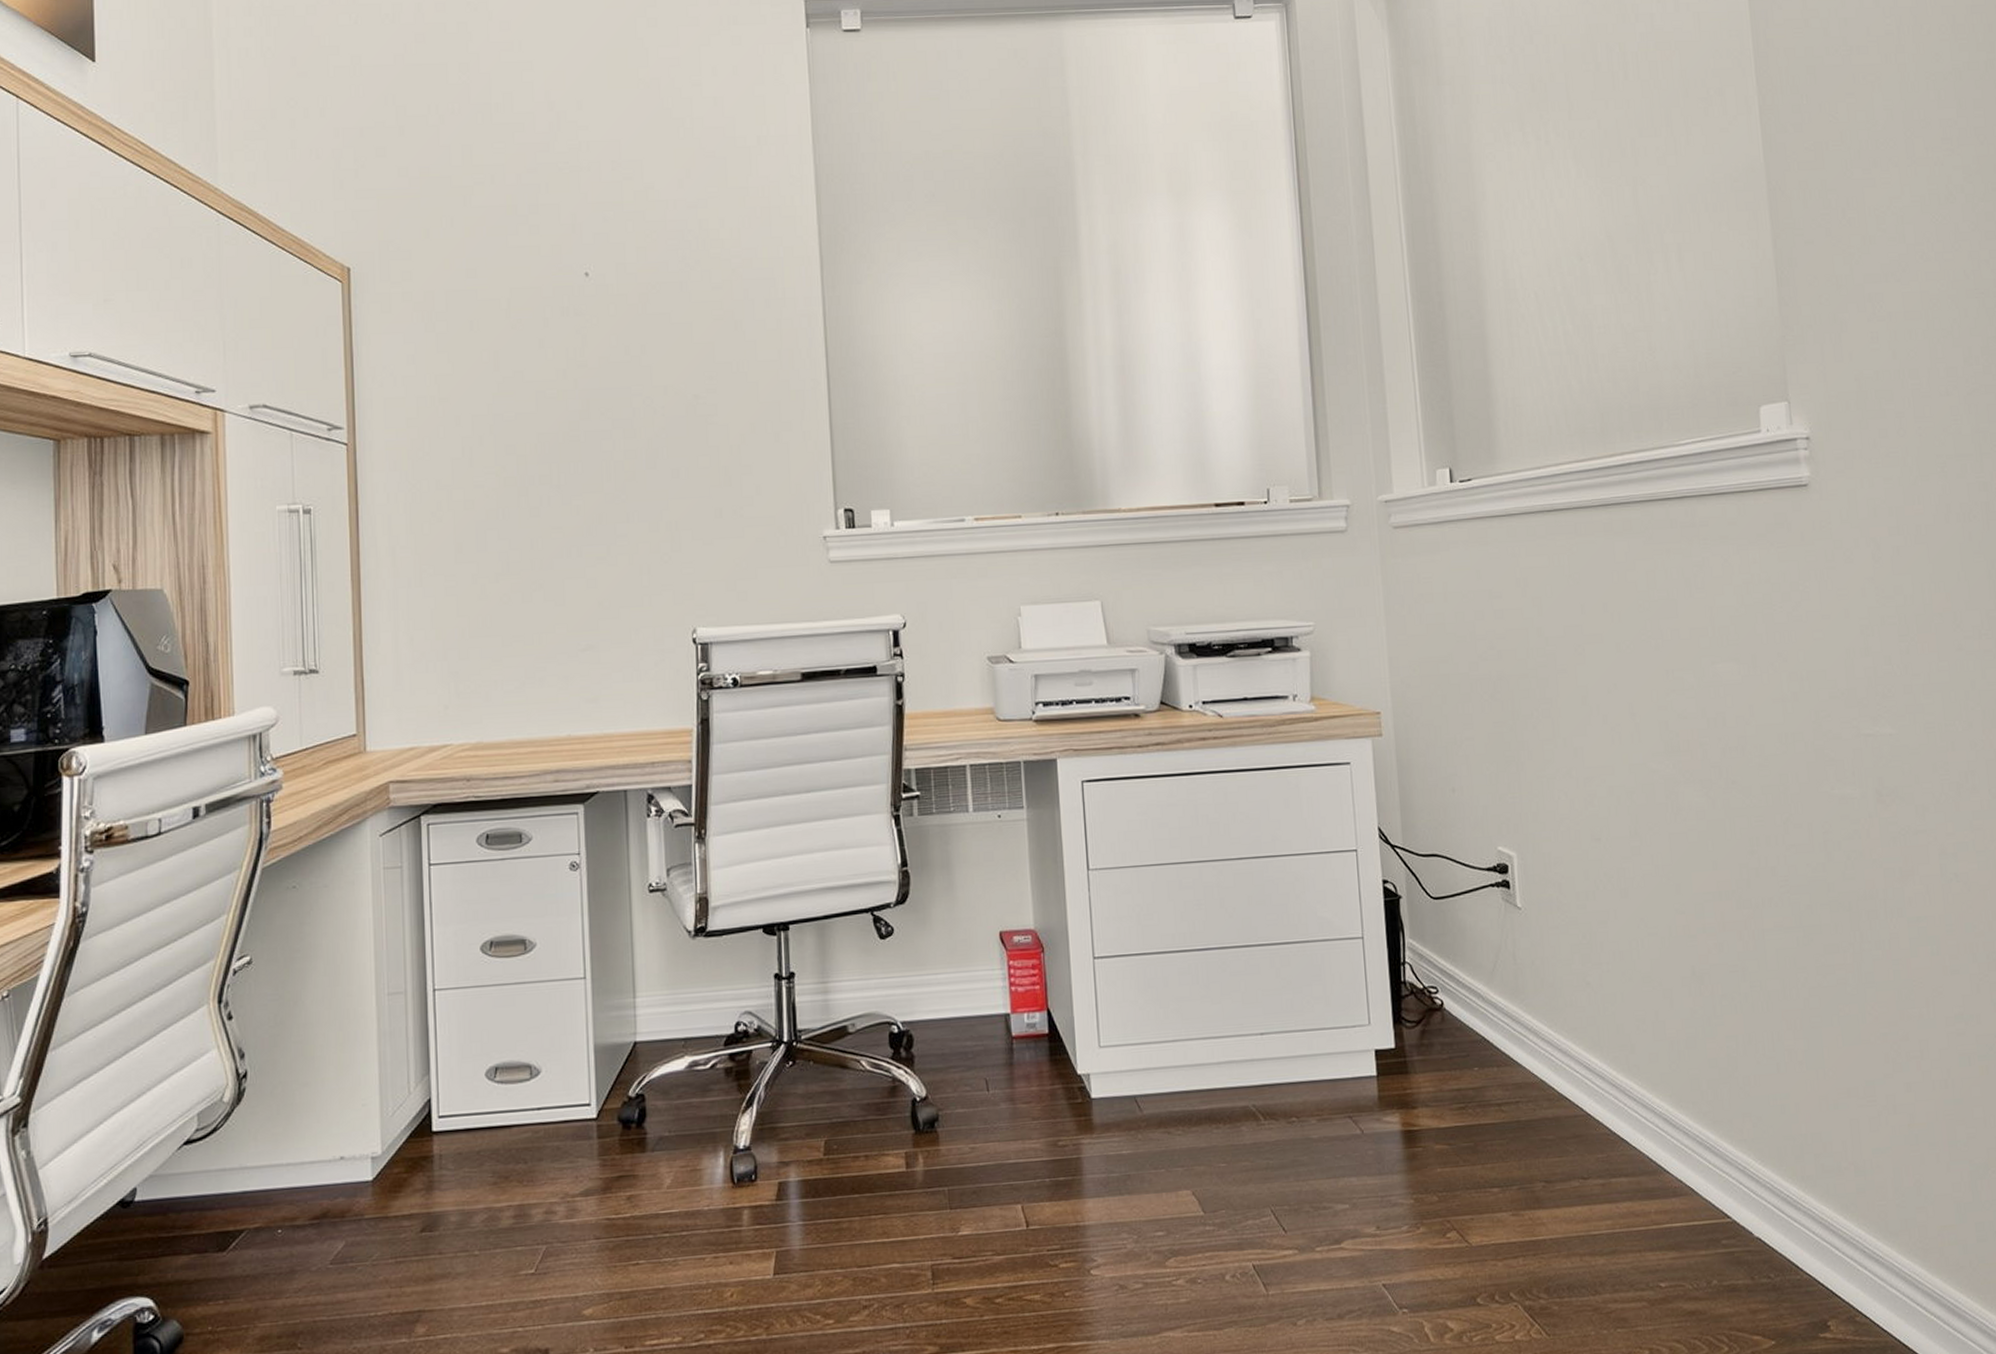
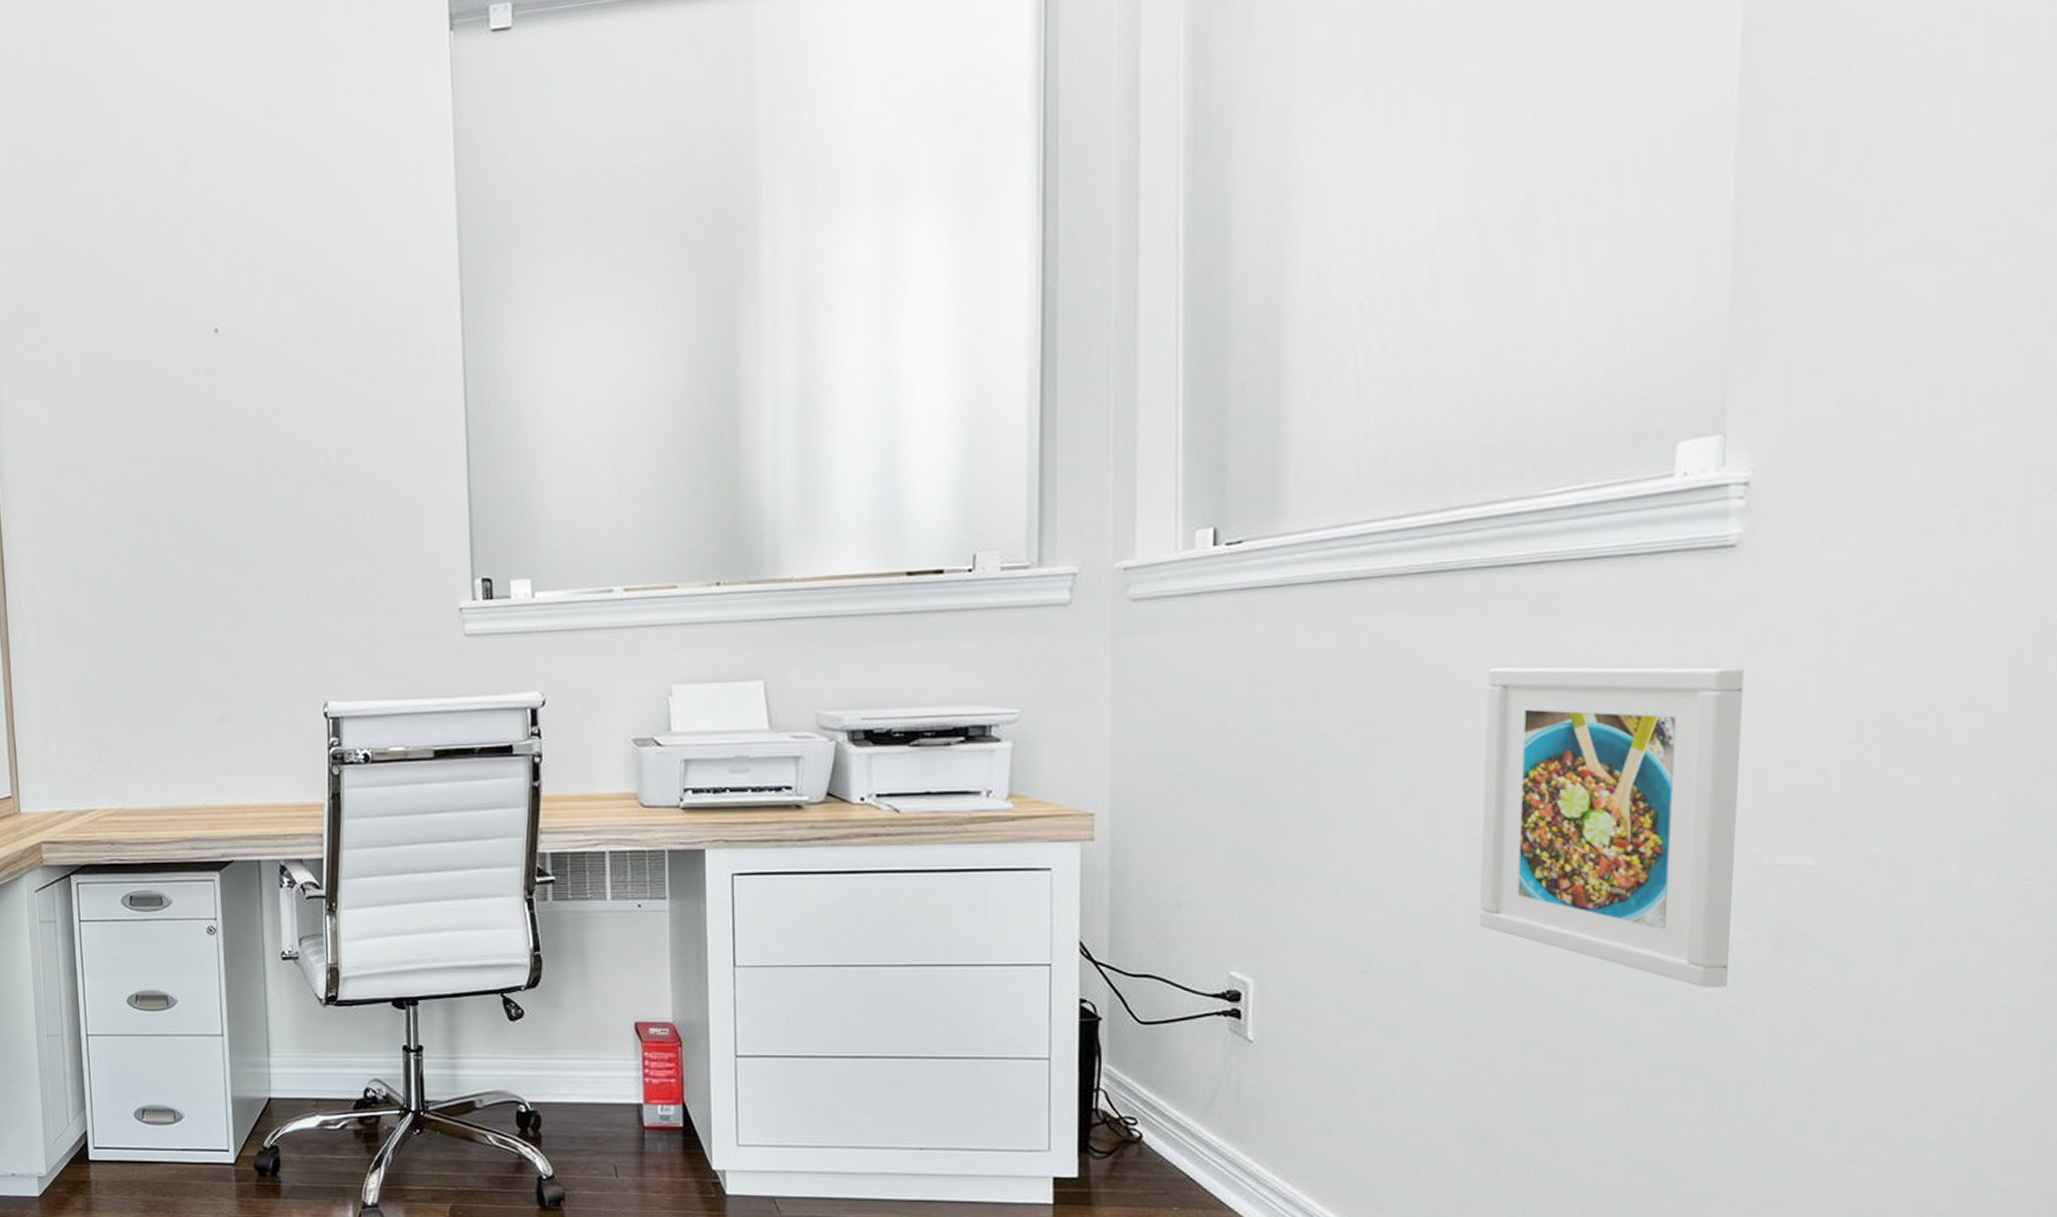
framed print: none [1656,579,1850,837] -> present [1478,667,1744,988]

